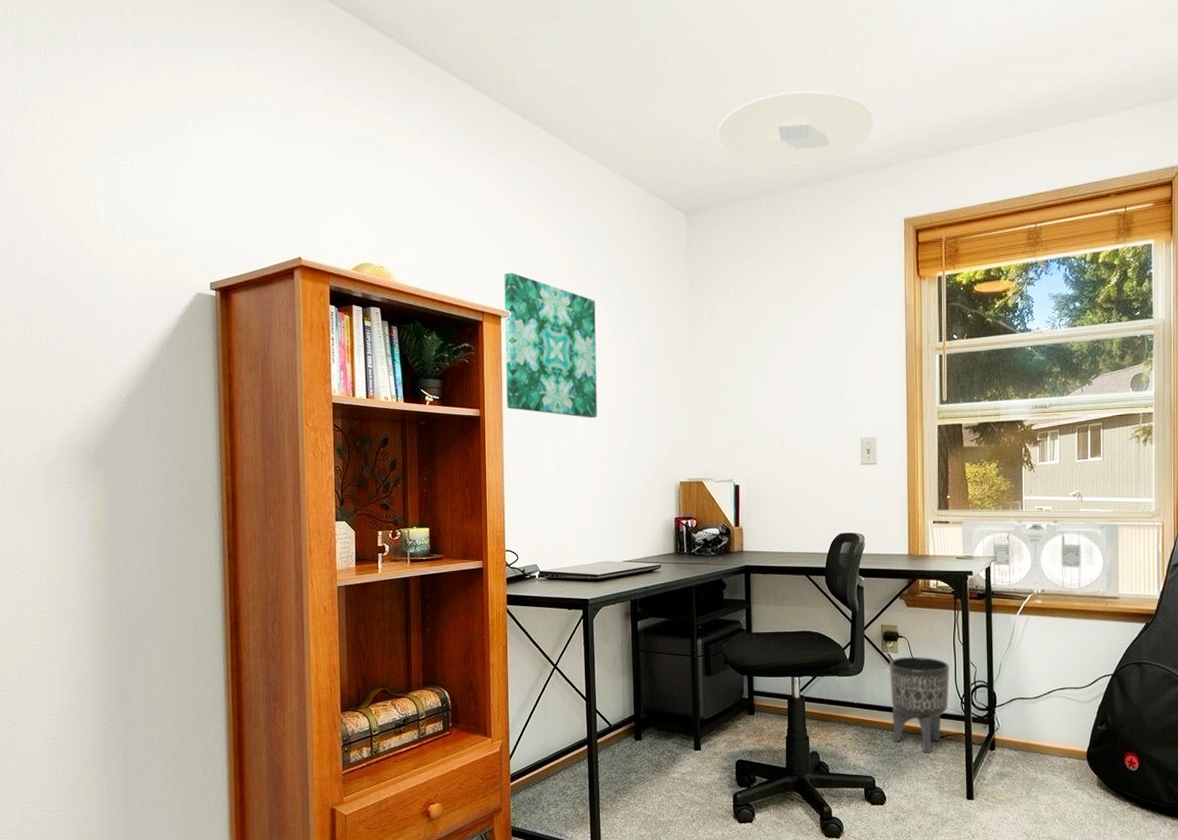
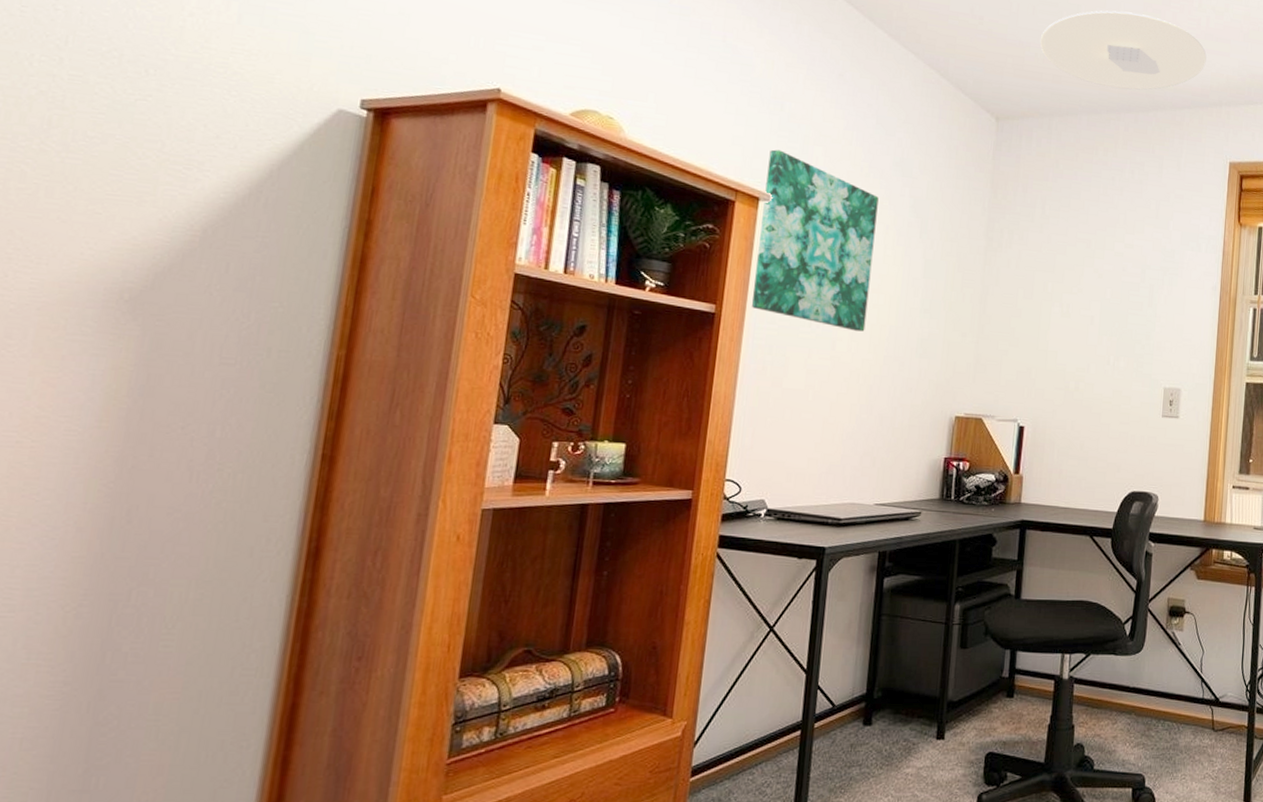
planter: present [889,656,950,754] -> none [1170,635,1238,748]

